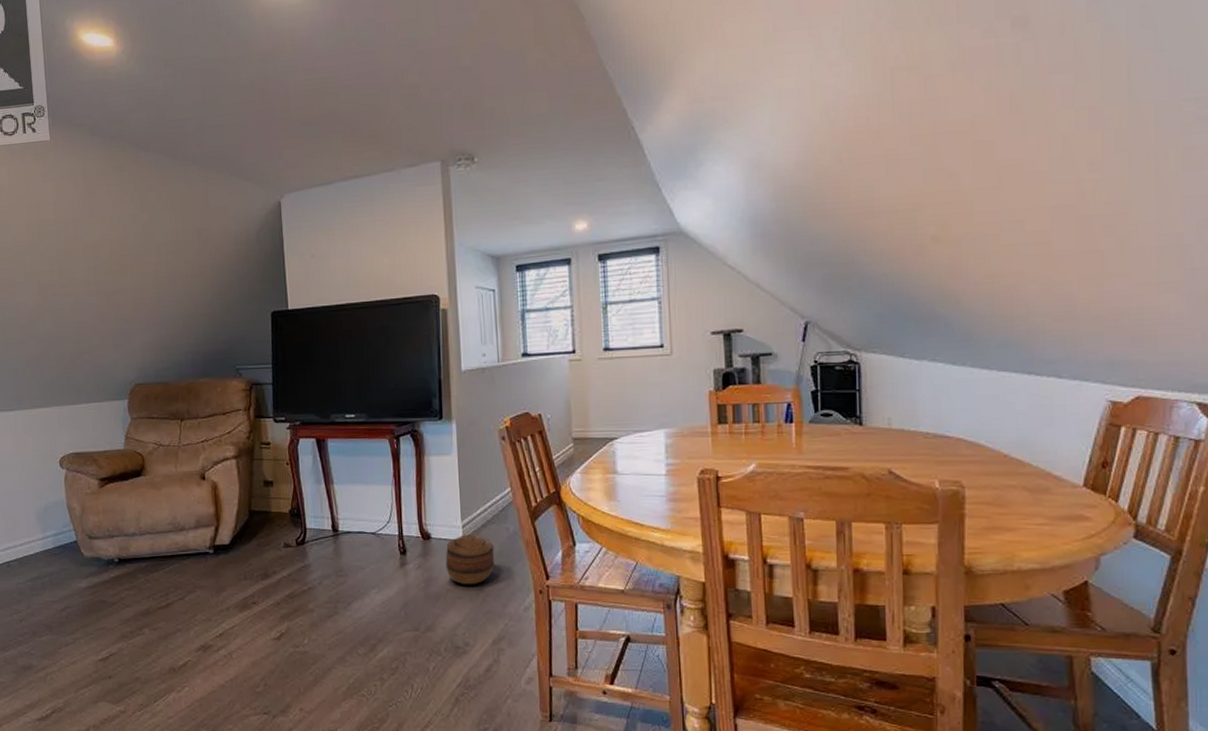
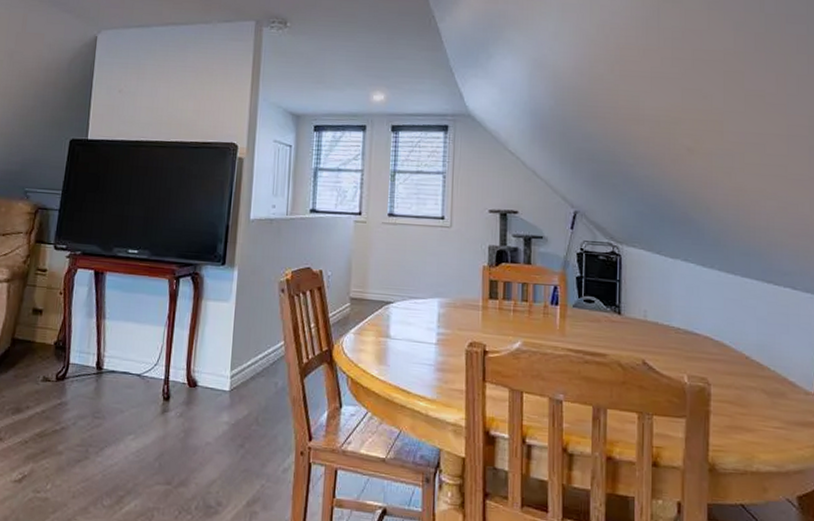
basket: present [445,534,495,585] -> none [208,385,261,440]

